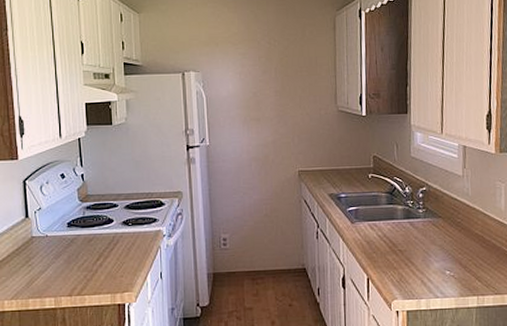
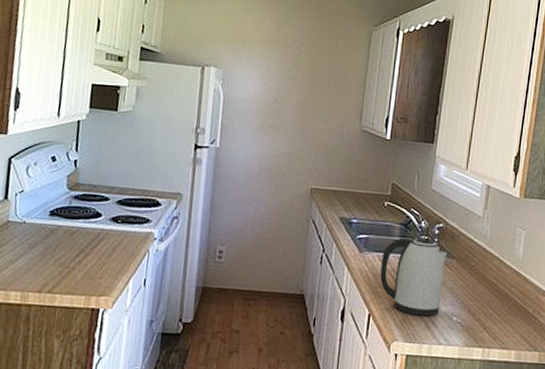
kettle: none [372,202,433,274] -> present [380,237,447,317]

